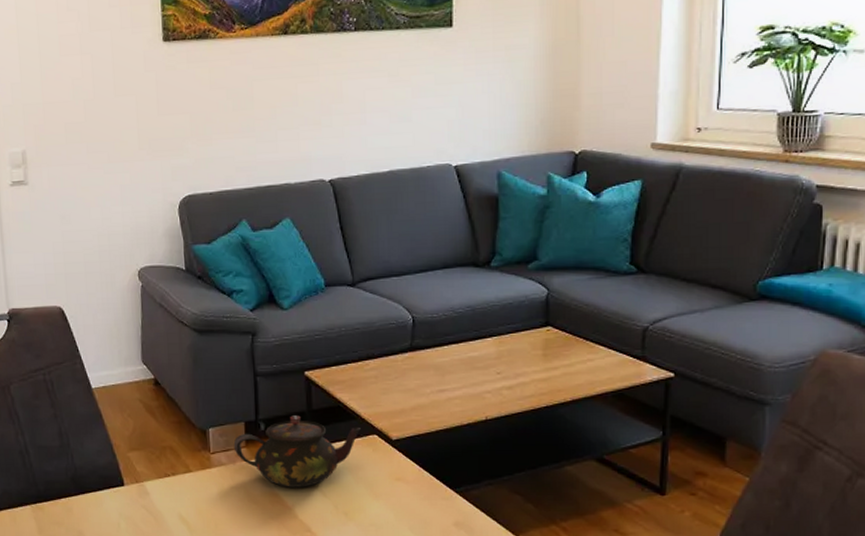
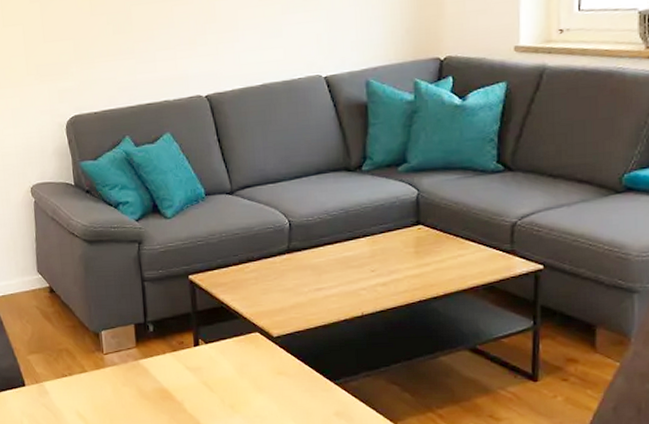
teapot: present [233,415,361,487] -> none [125,316,243,384]

